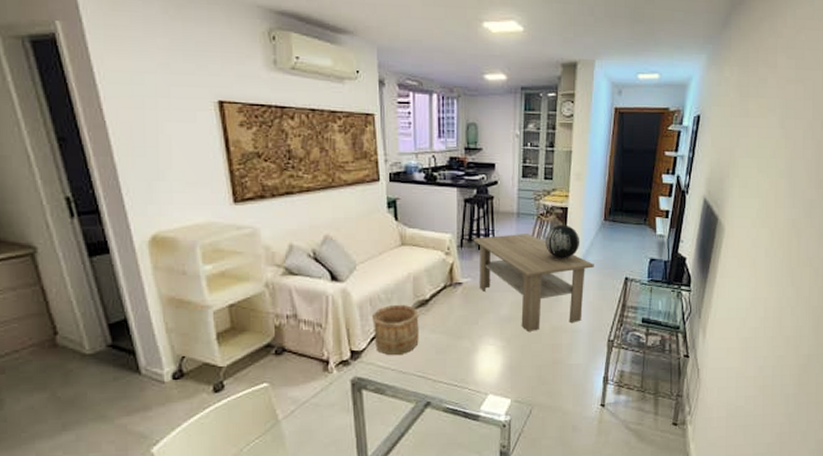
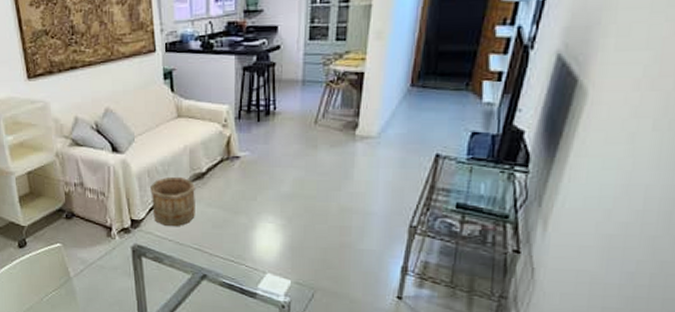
coffee table: present [473,234,594,331] -> none [252,104,395,211]
decorative sphere: present [546,224,580,259] -> none [335,92,379,132]

